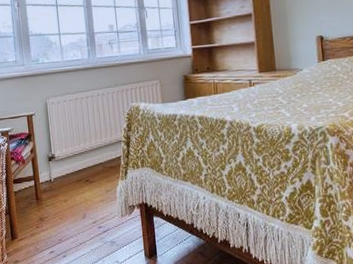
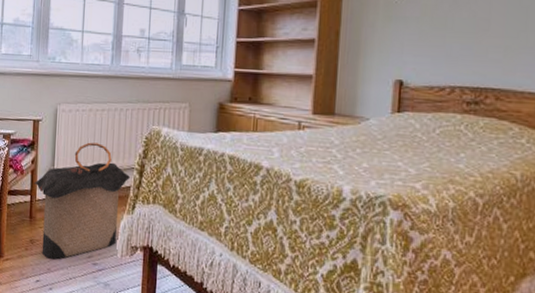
laundry hamper: none [35,125,119,231] -> present [34,142,130,260]

